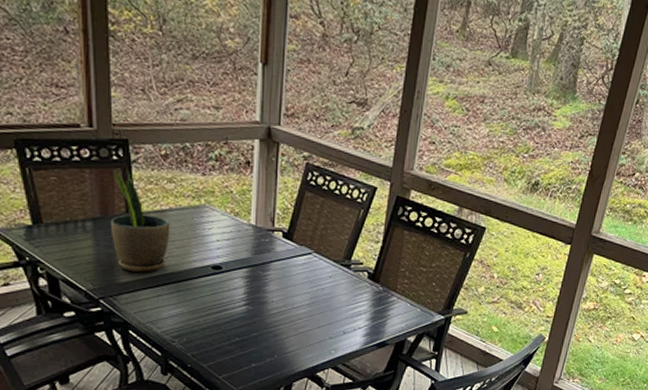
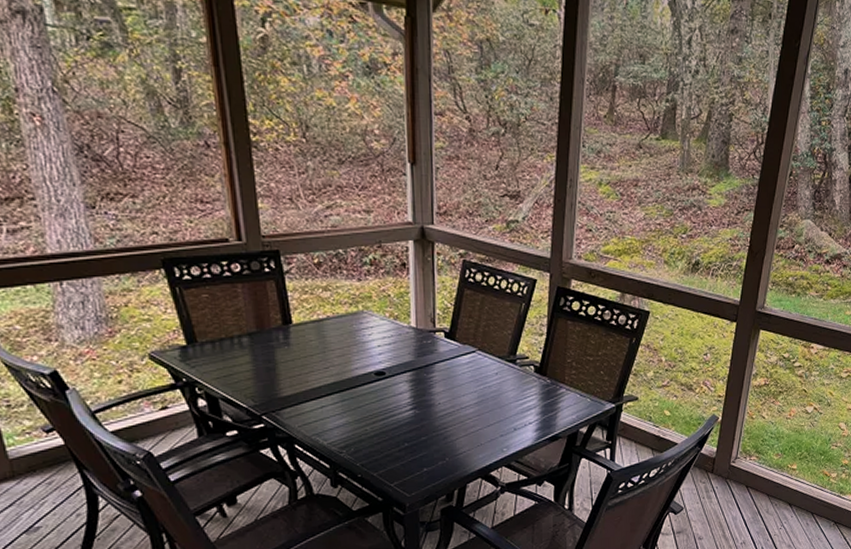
potted plant: present [110,170,170,273] -> none [266,282,330,385]

